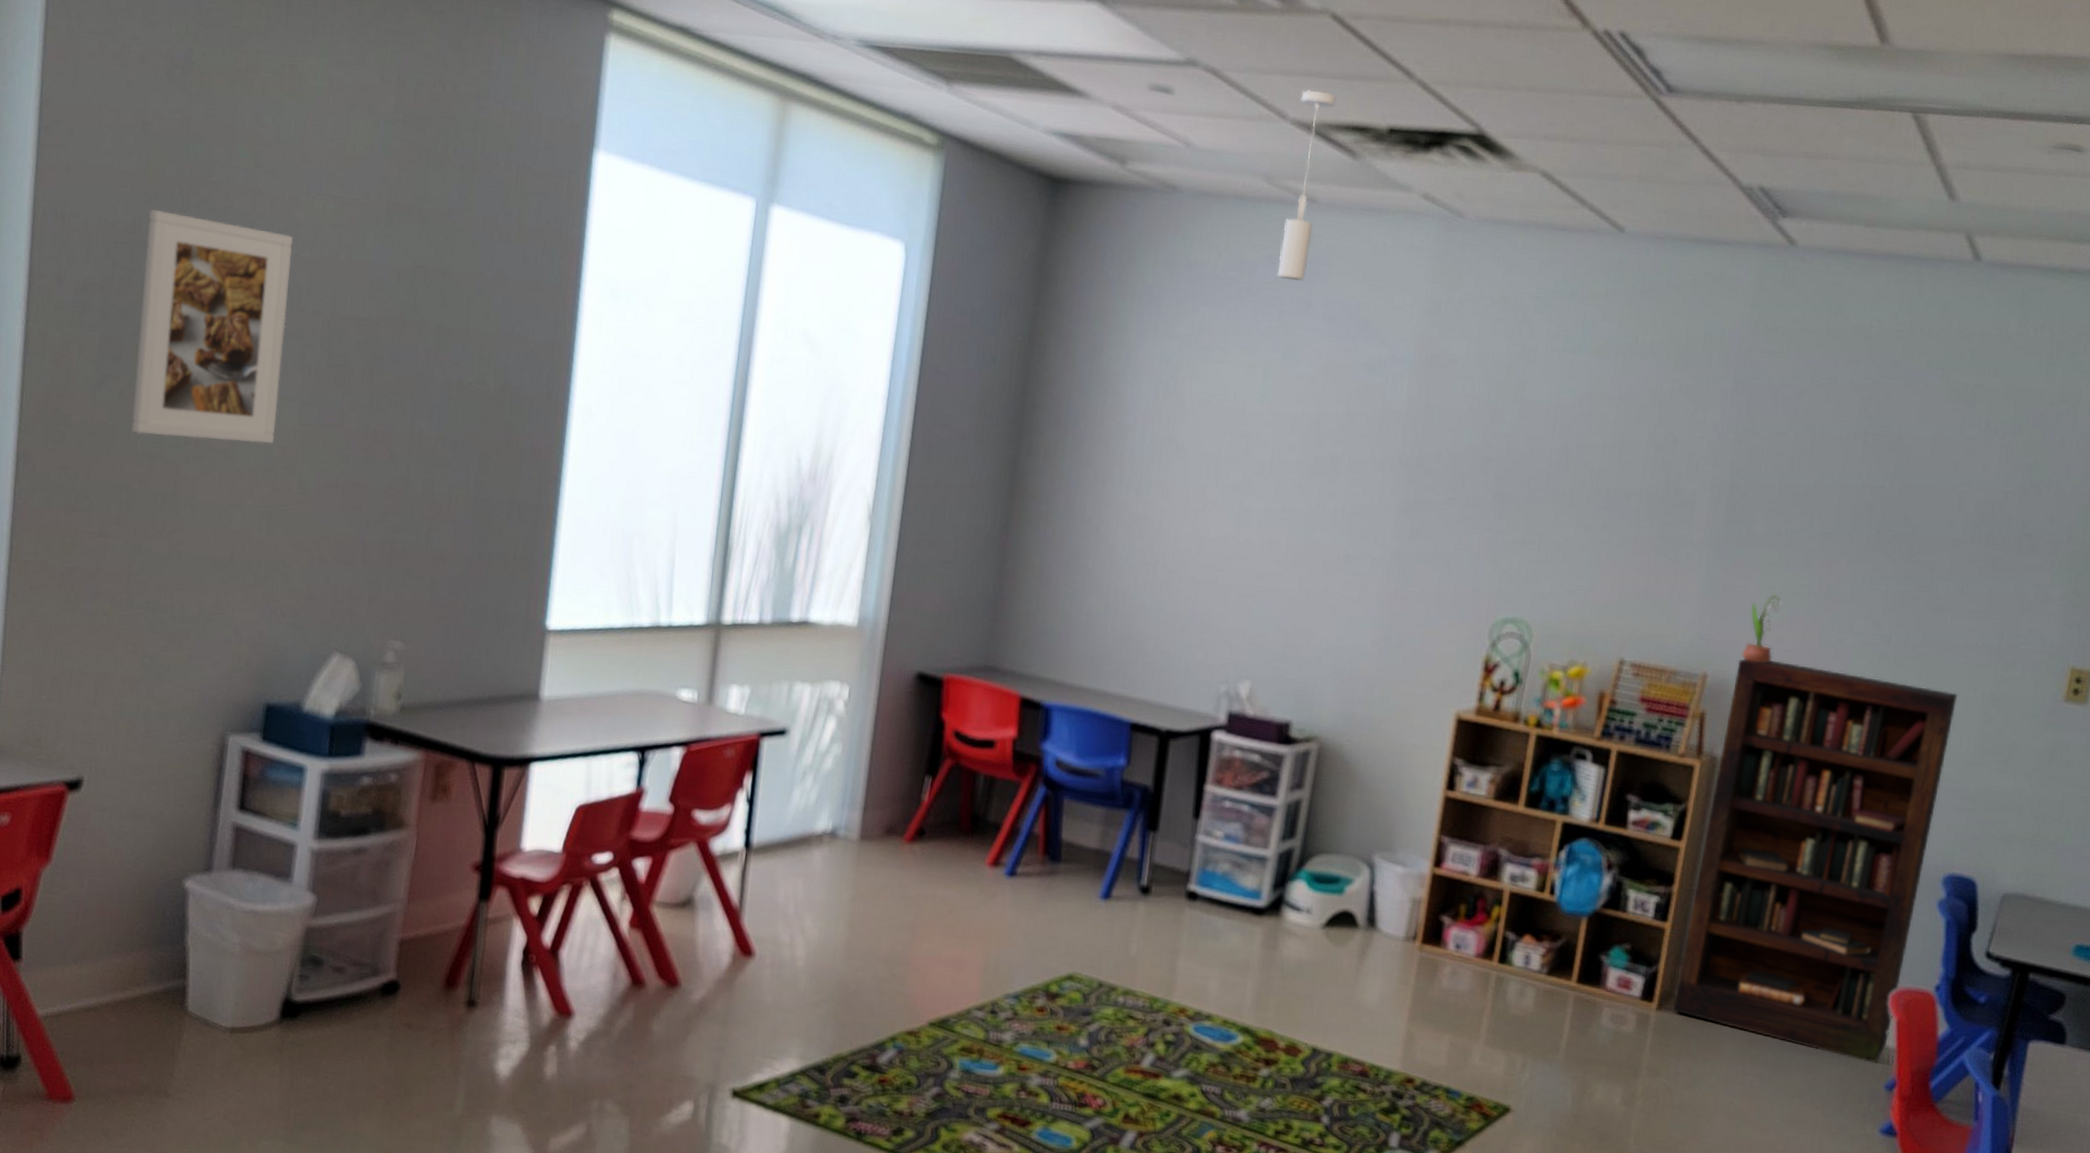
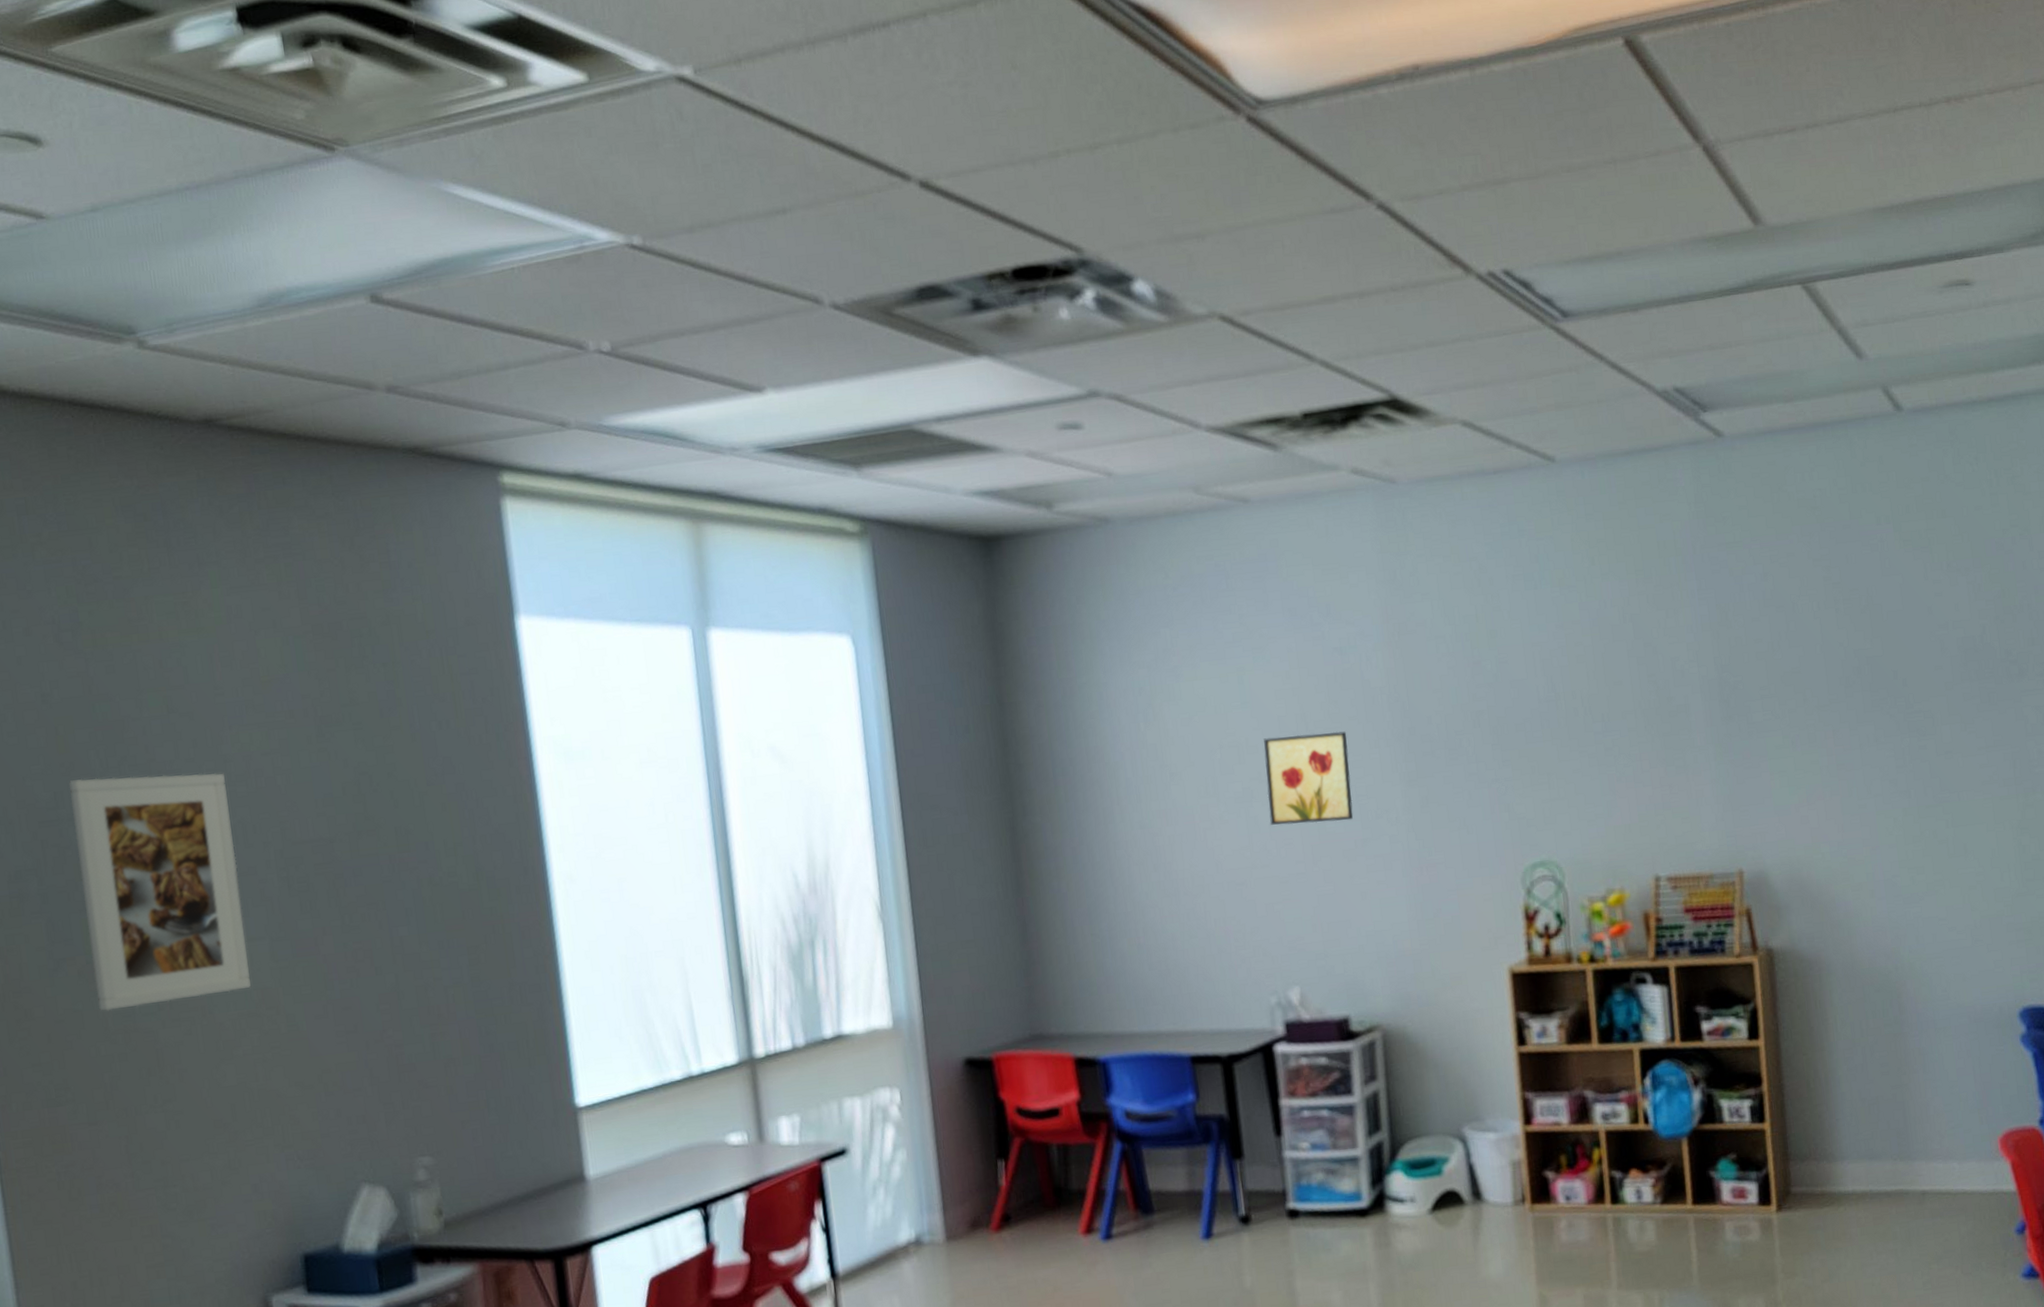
wall art: none [1260,435,1356,534] -> present [1264,731,1354,825]
pendant light: present [1278,89,1336,281] -> none [1209,392,1256,583]
bookcase: present [1673,659,1958,1064] -> none [1769,830,2008,1212]
potted flower: present [1741,594,1785,664] -> none [1768,776,1803,848]

